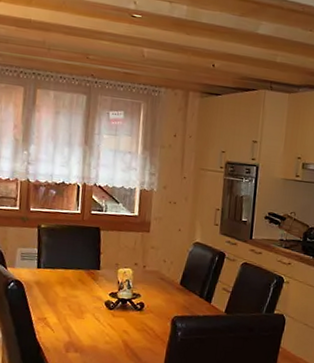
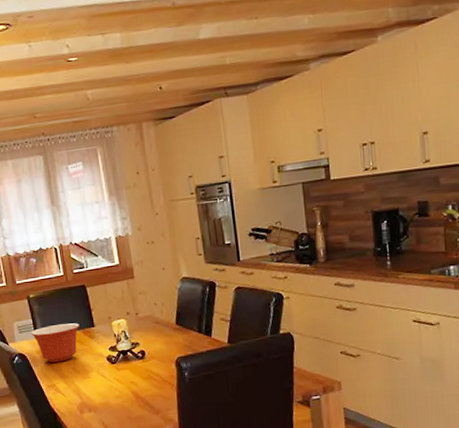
mixing bowl: none [33,259,85,297] -> present [30,323,80,363]

